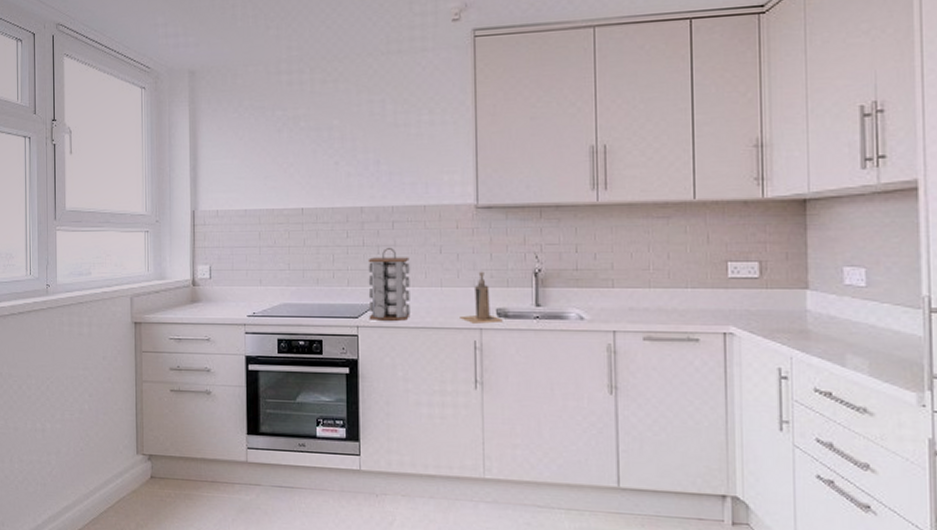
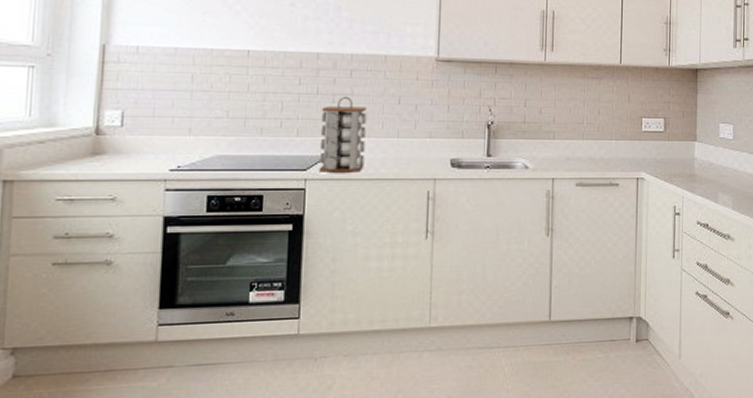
soap dispenser: present [460,271,503,324] -> none [415,122,456,174]

